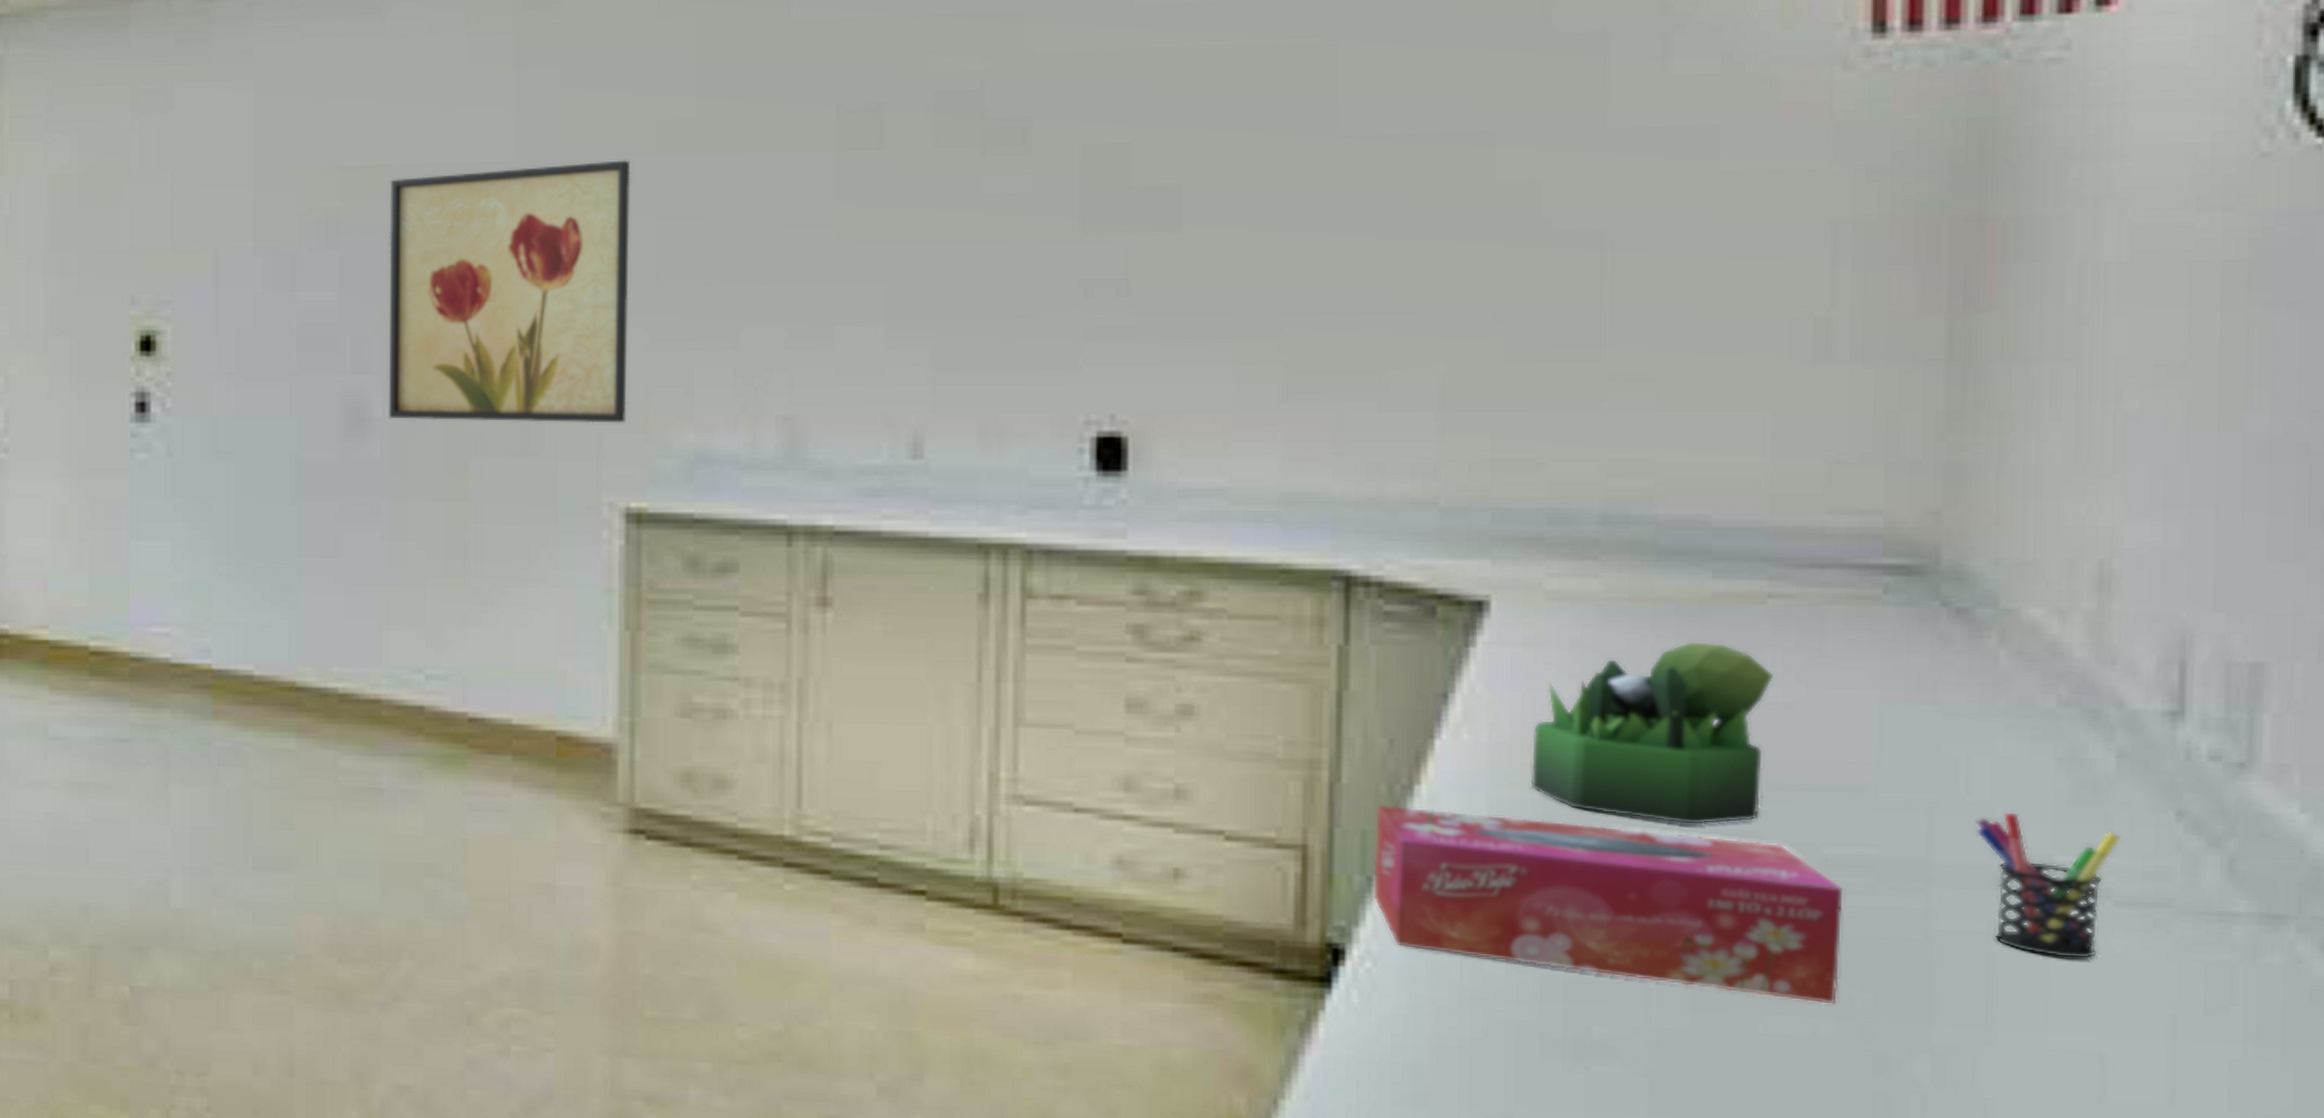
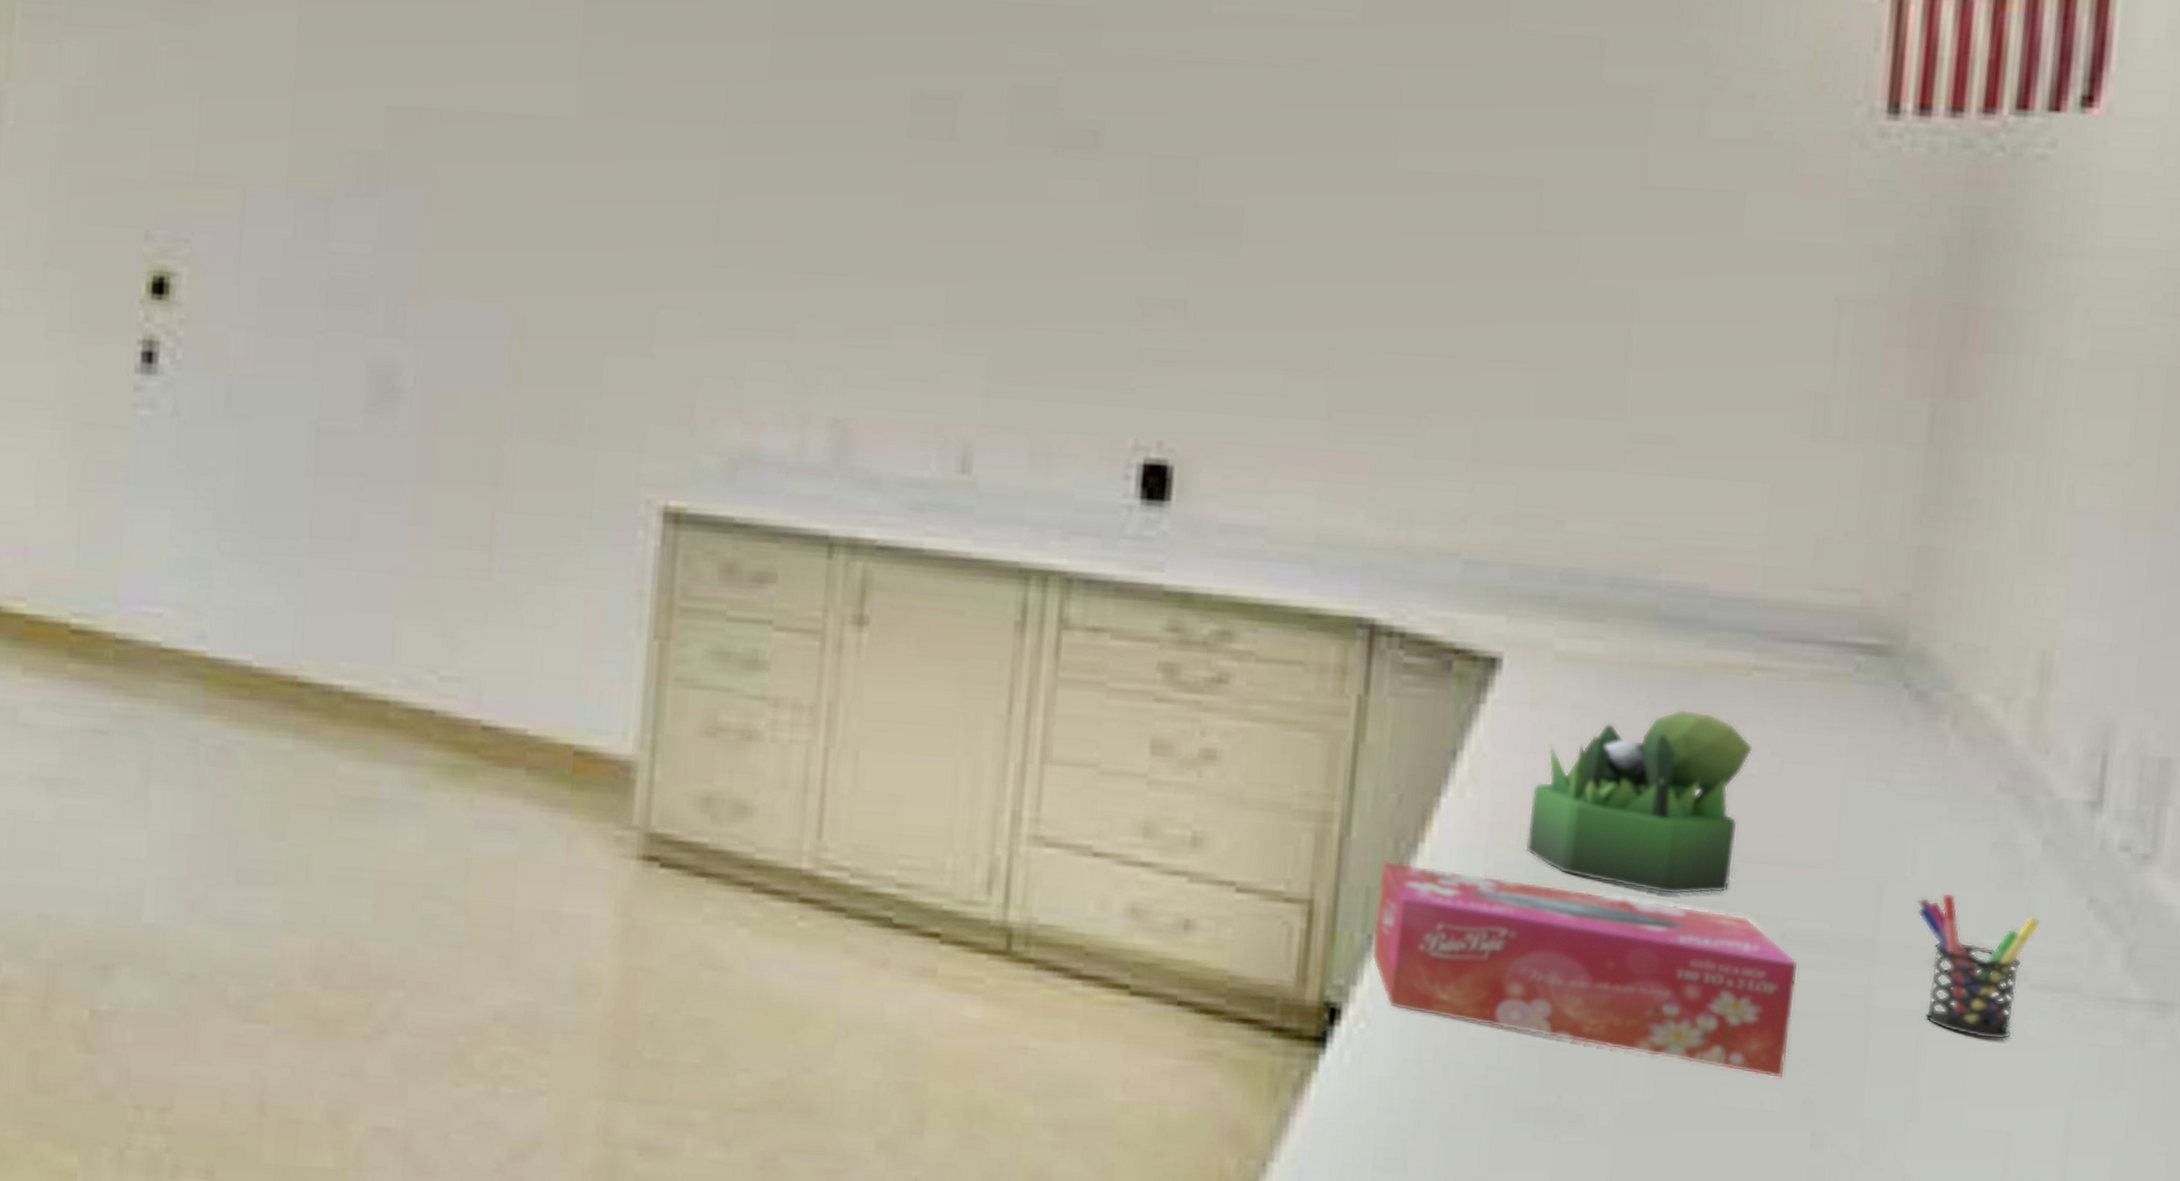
wall art: present [388,160,631,423] -> none [419,125,696,414]

